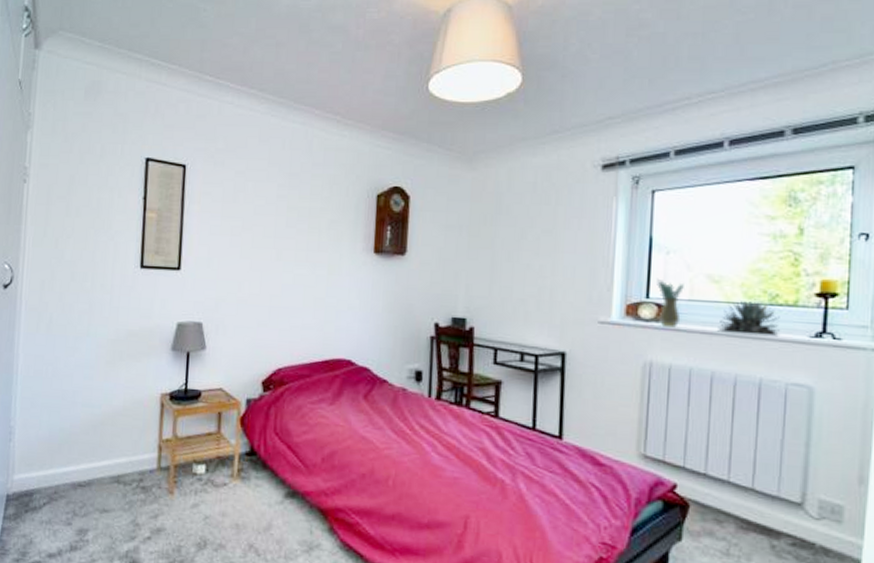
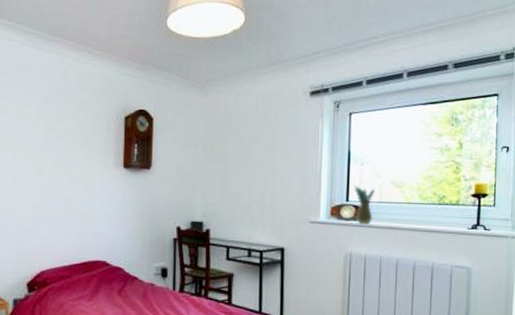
succulent plant: present [716,301,781,337] -> none [400,202,447,230]

